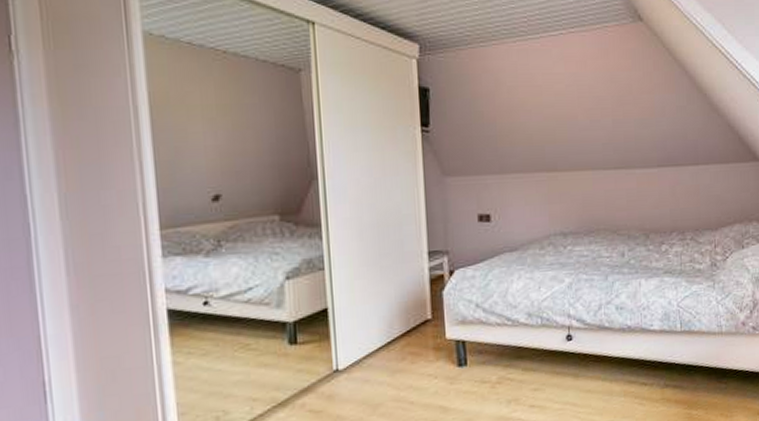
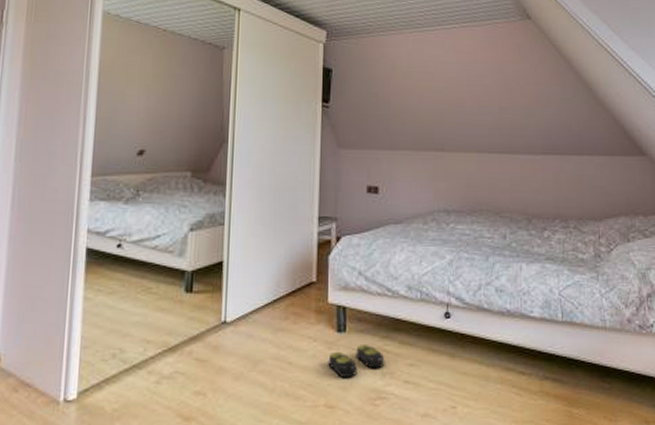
slippers: none [451,375,509,410] -> present [328,345,385,377]

